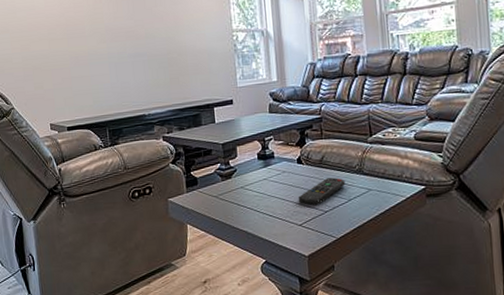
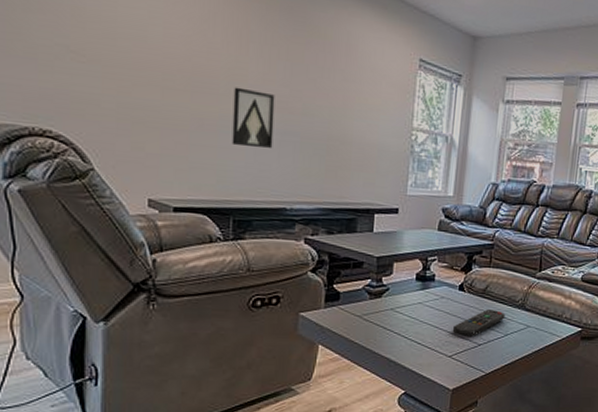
wall art: none [95,27,129,73] -> present [232,87,275,148]

